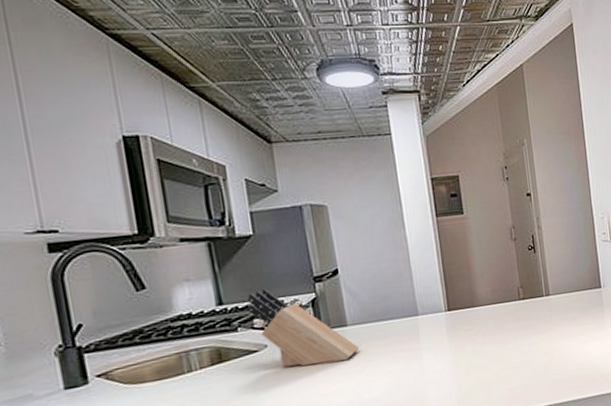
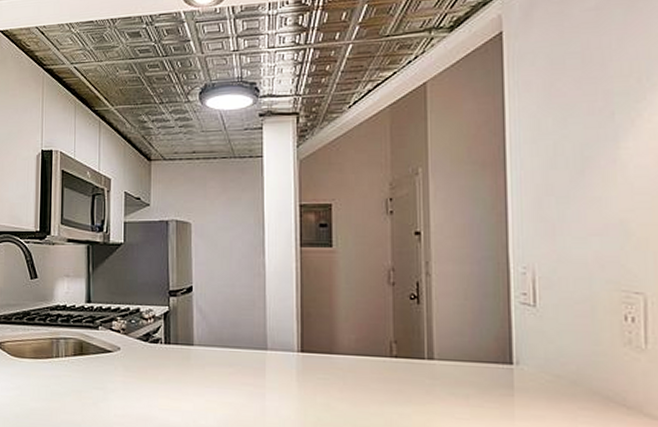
knife block: present [248,288,360,367] -> none [110,294,202,381]

